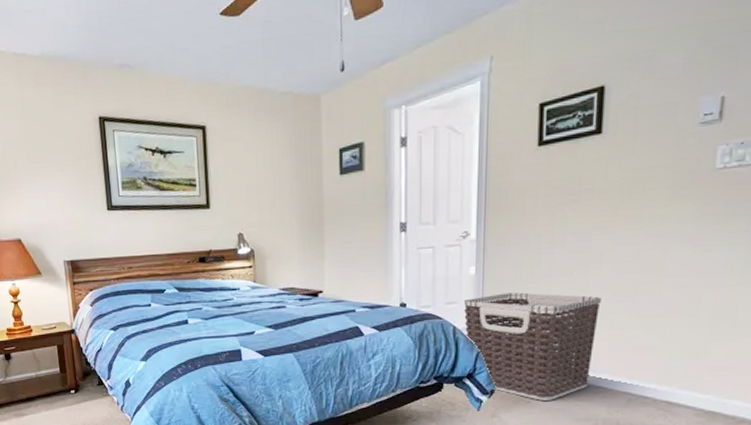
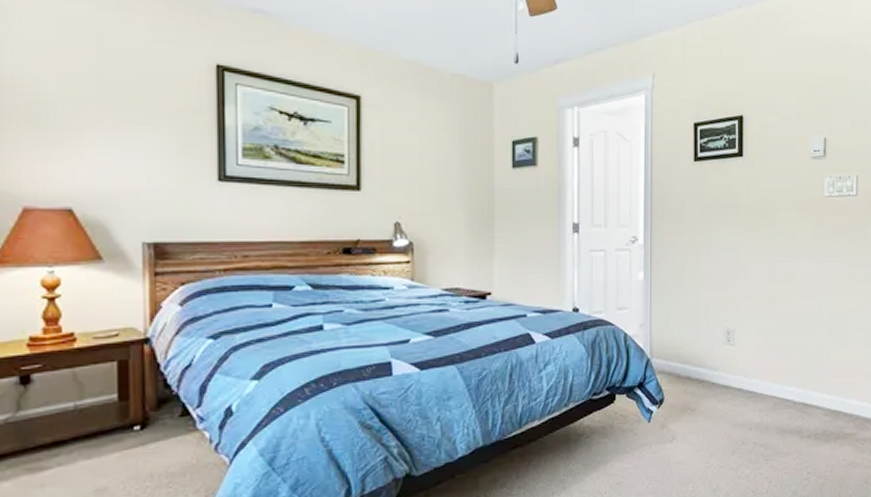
clothes hamper: present [464,292,601,401] -> none [634,299,749,408]

